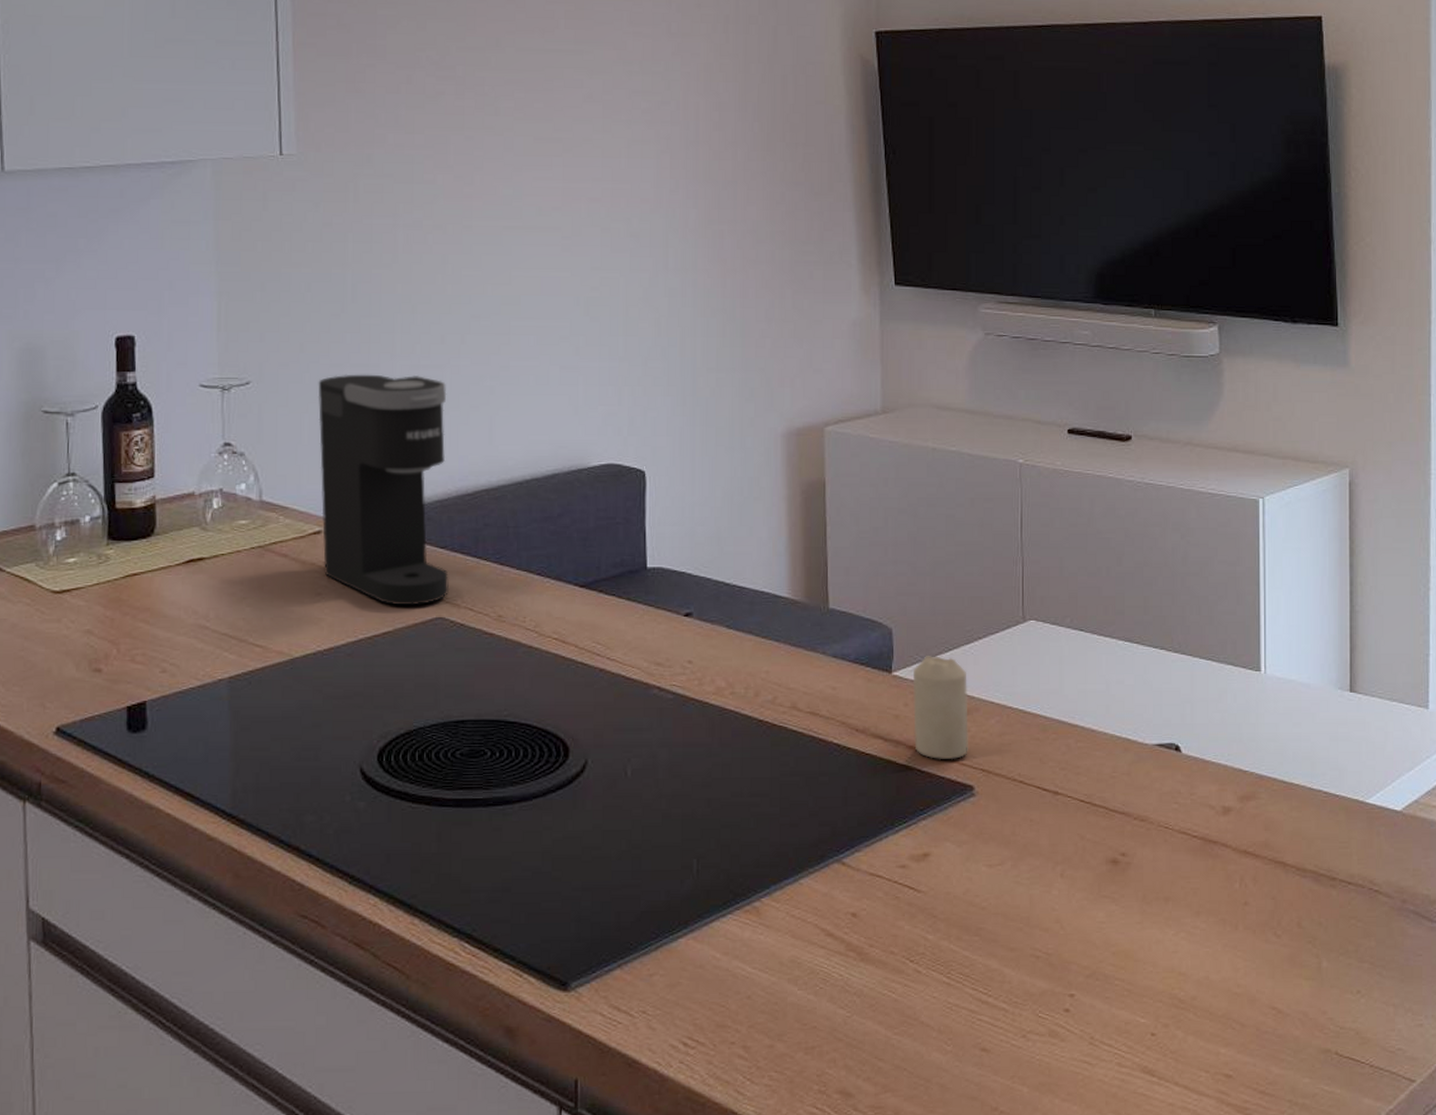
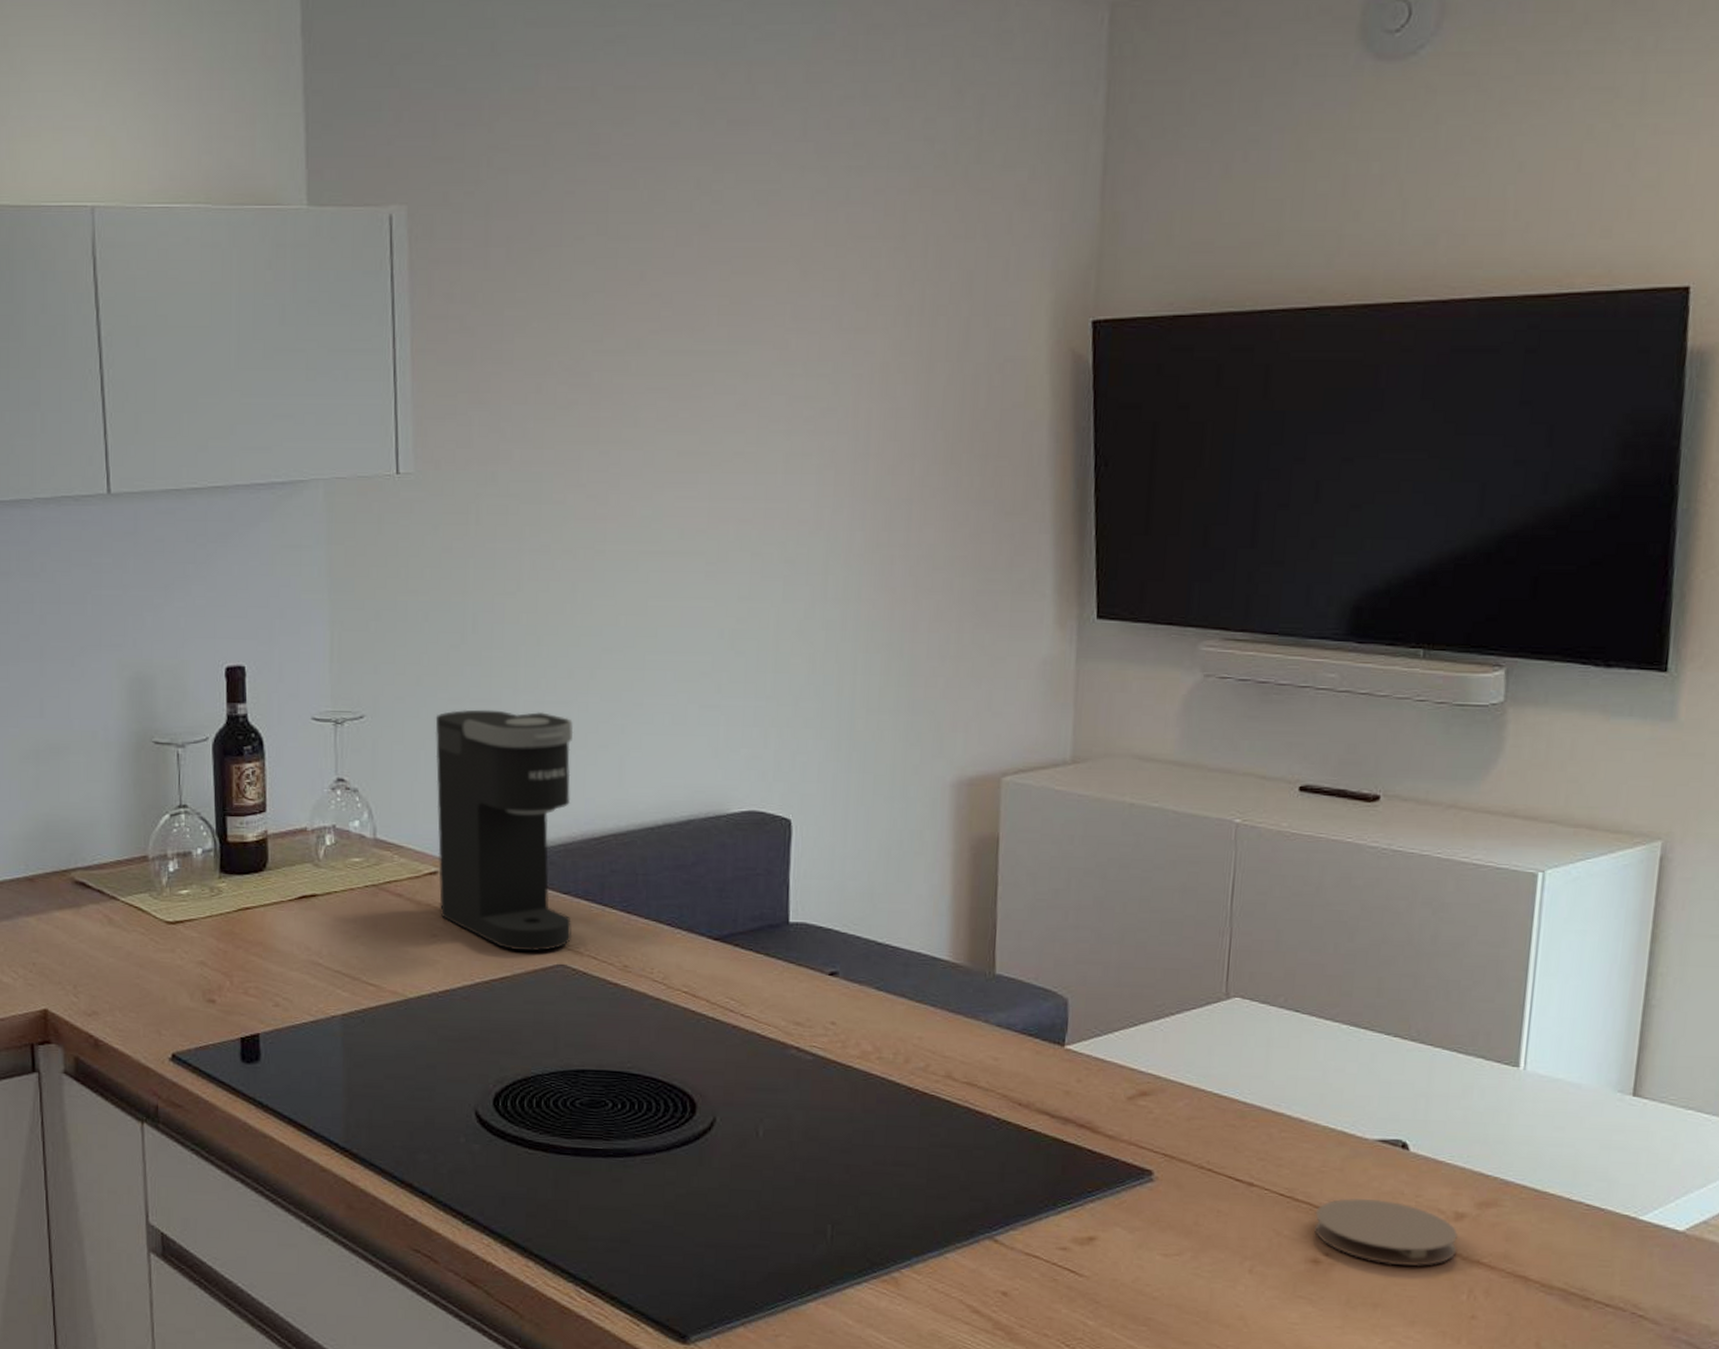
candle: present [912,656,968,759] -> none [1086,1030,1154,1141]
coaster: none [1110,799,1228,861] -> present [1314,1197,1458,1266]

